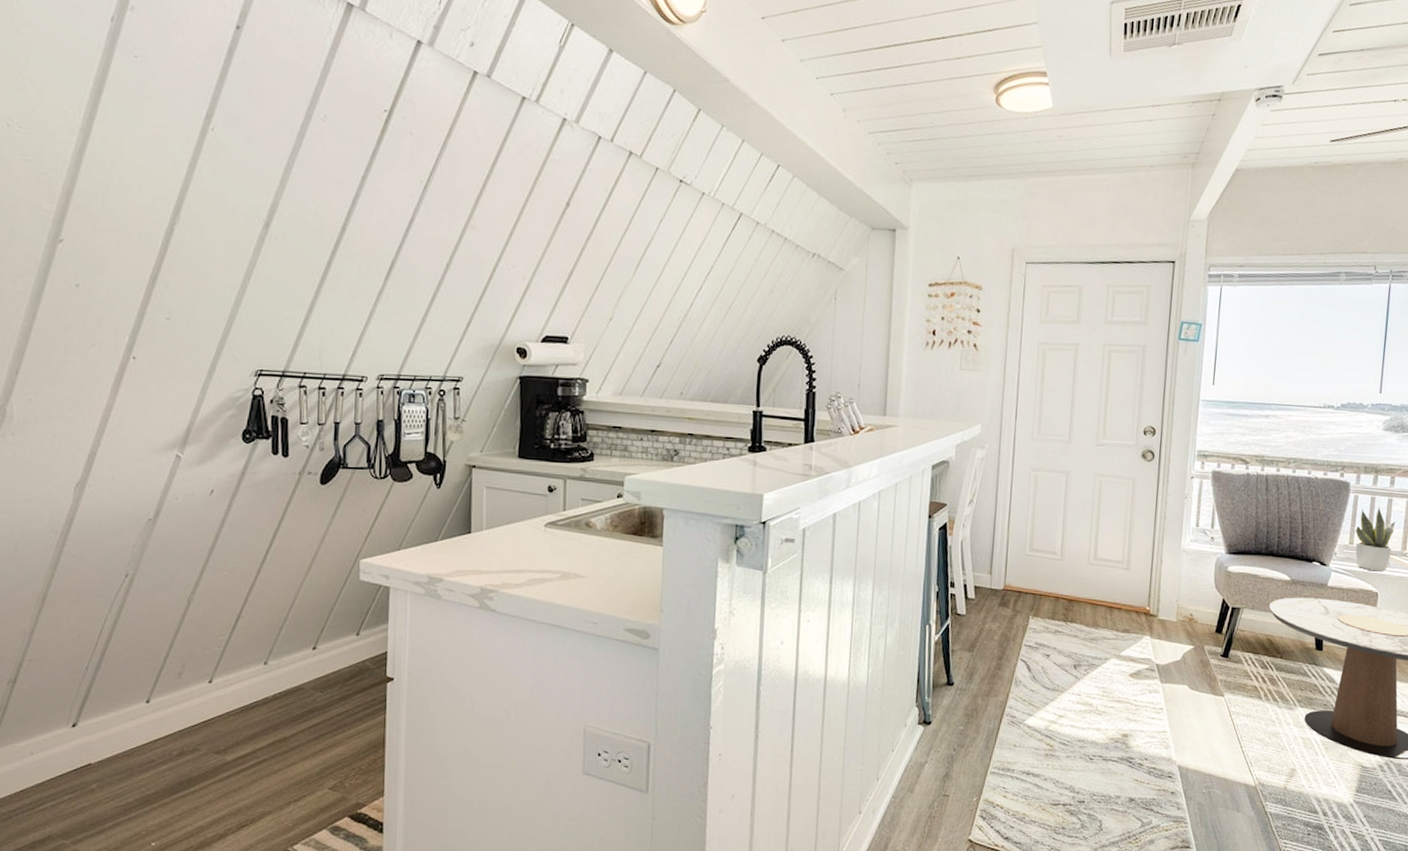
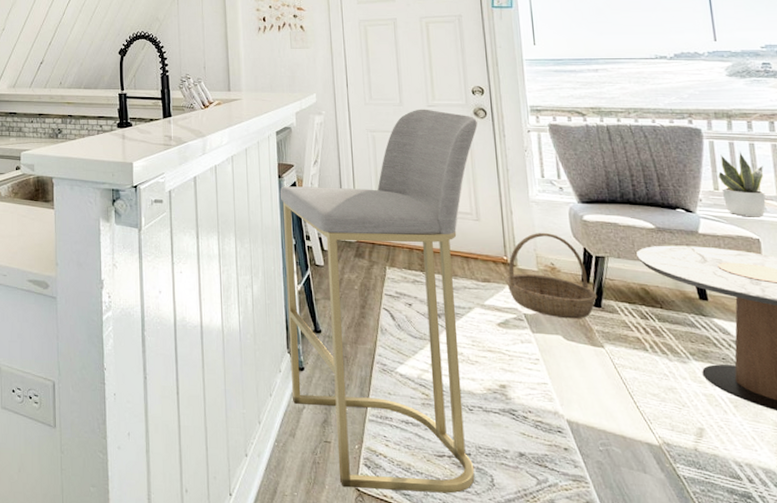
bar stool: none [915,447,1144,840] -> present [279,109,478,494]
basket: none [1143,583,1227,669] -> present [504,233,598,319]

